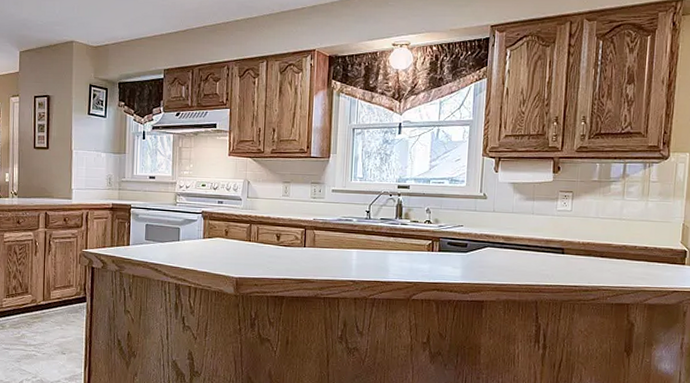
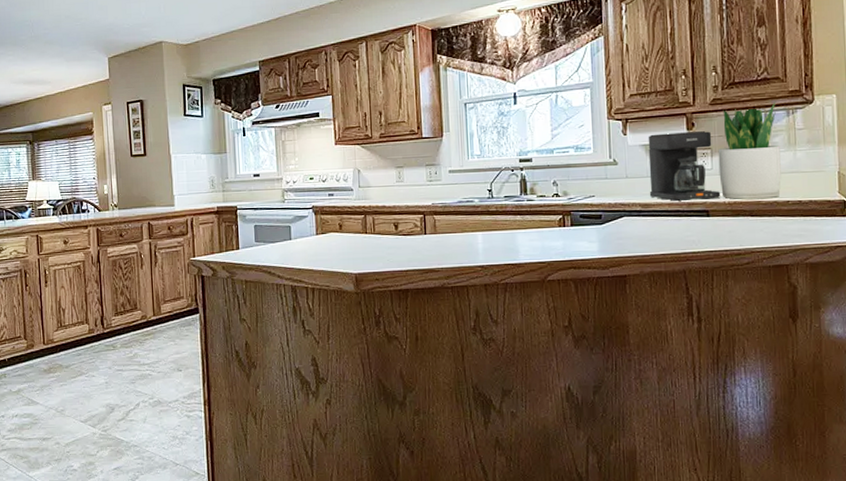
coffee maker: none [512,174,576,238] -> present [648,131,720,201]
planter: none [577,154,635,243] -> present [718,101,781,200]

